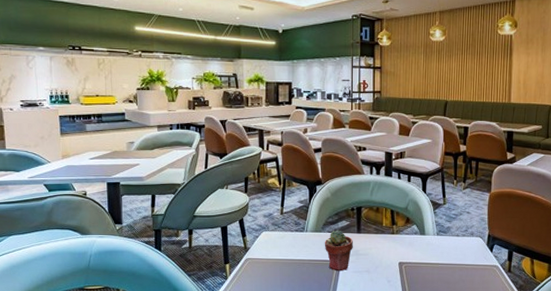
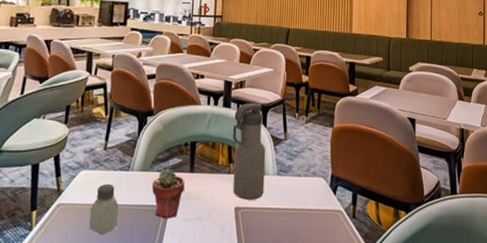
saltshaker: none [274,242,297,284] -> present [89,183,119,235]
water bottle: none [395,171,426,256] -> present [233,102,266,200]

